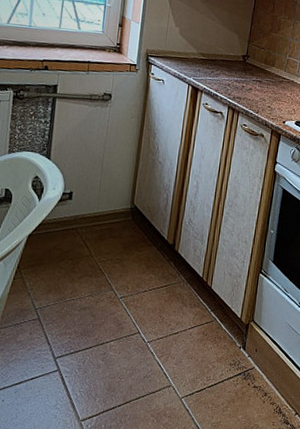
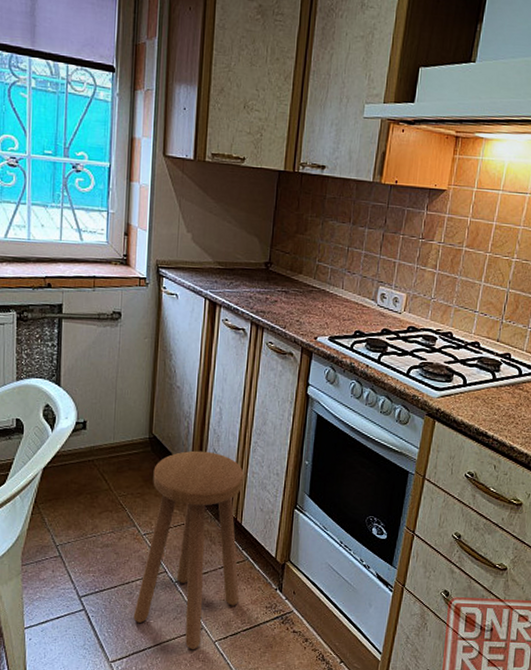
stool: none [105,220,216,406] -> present [133,450,244,649]

